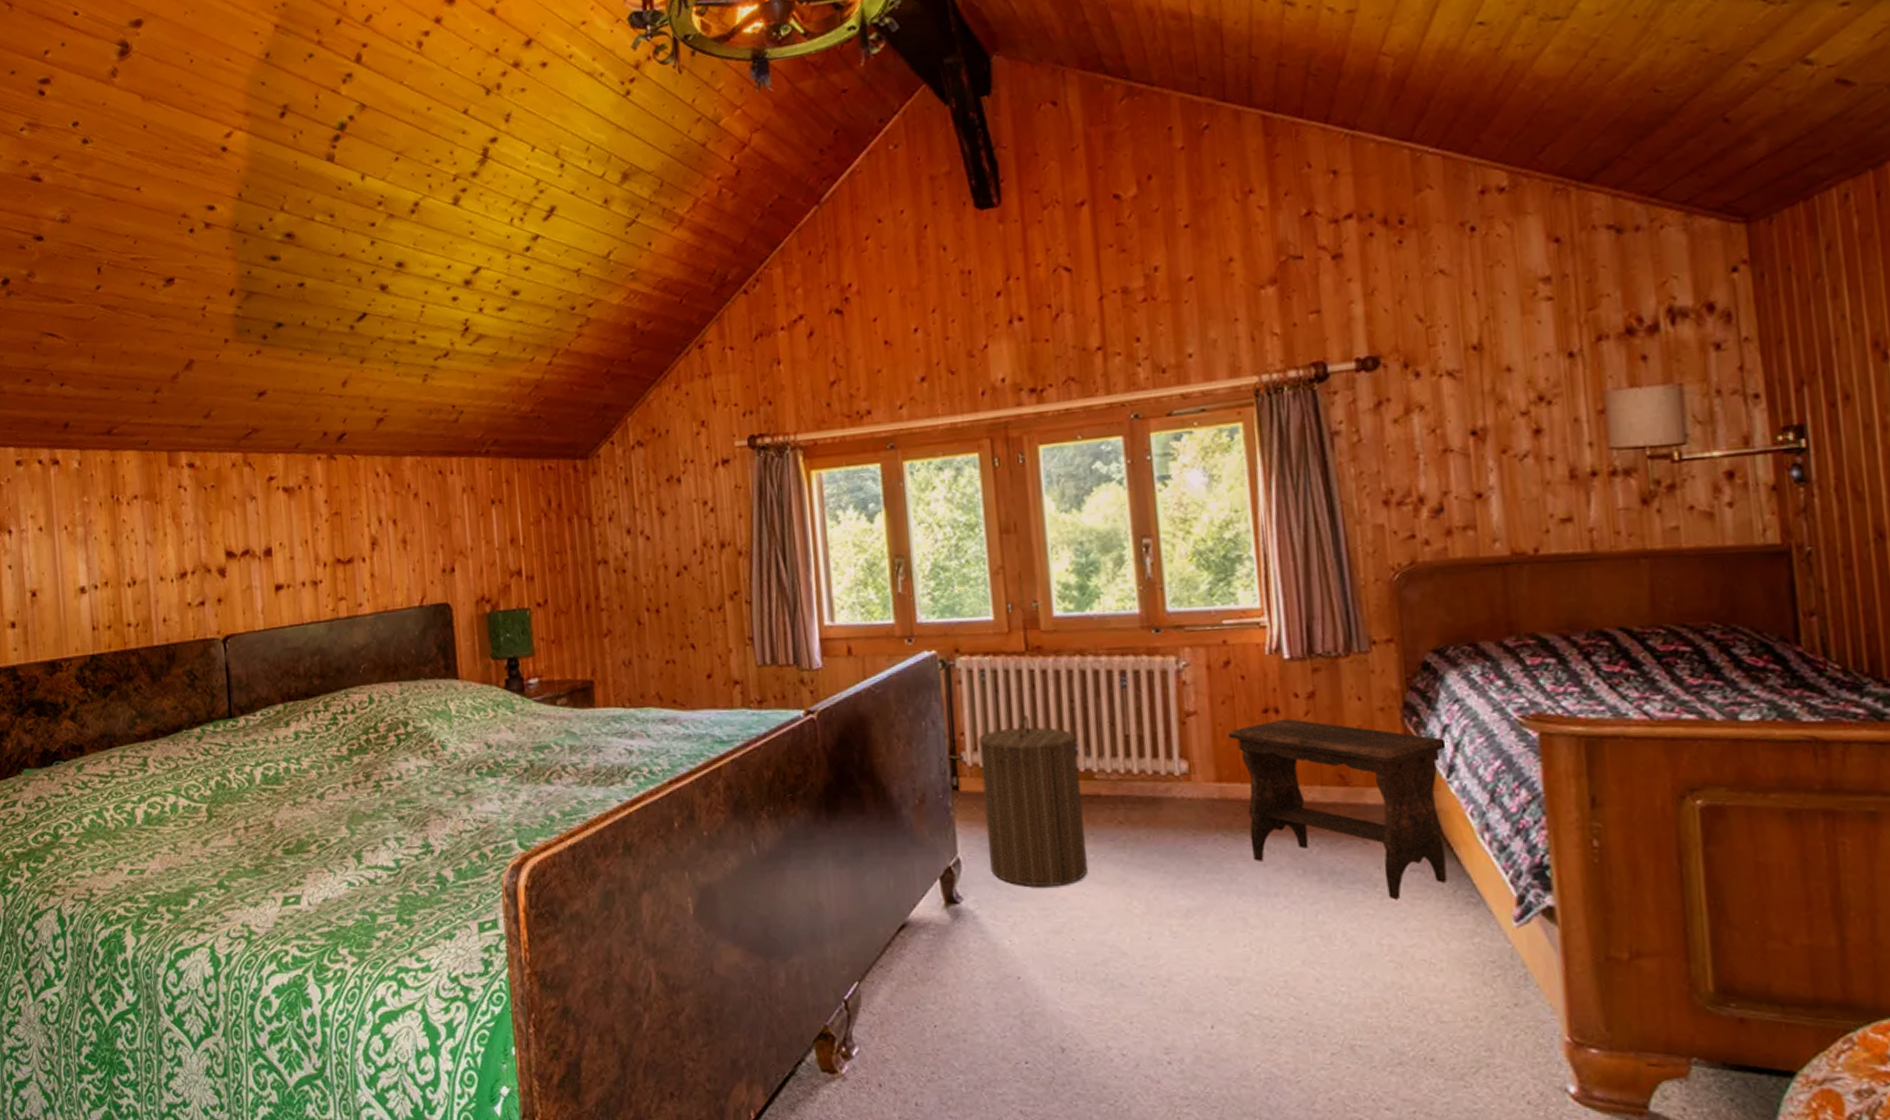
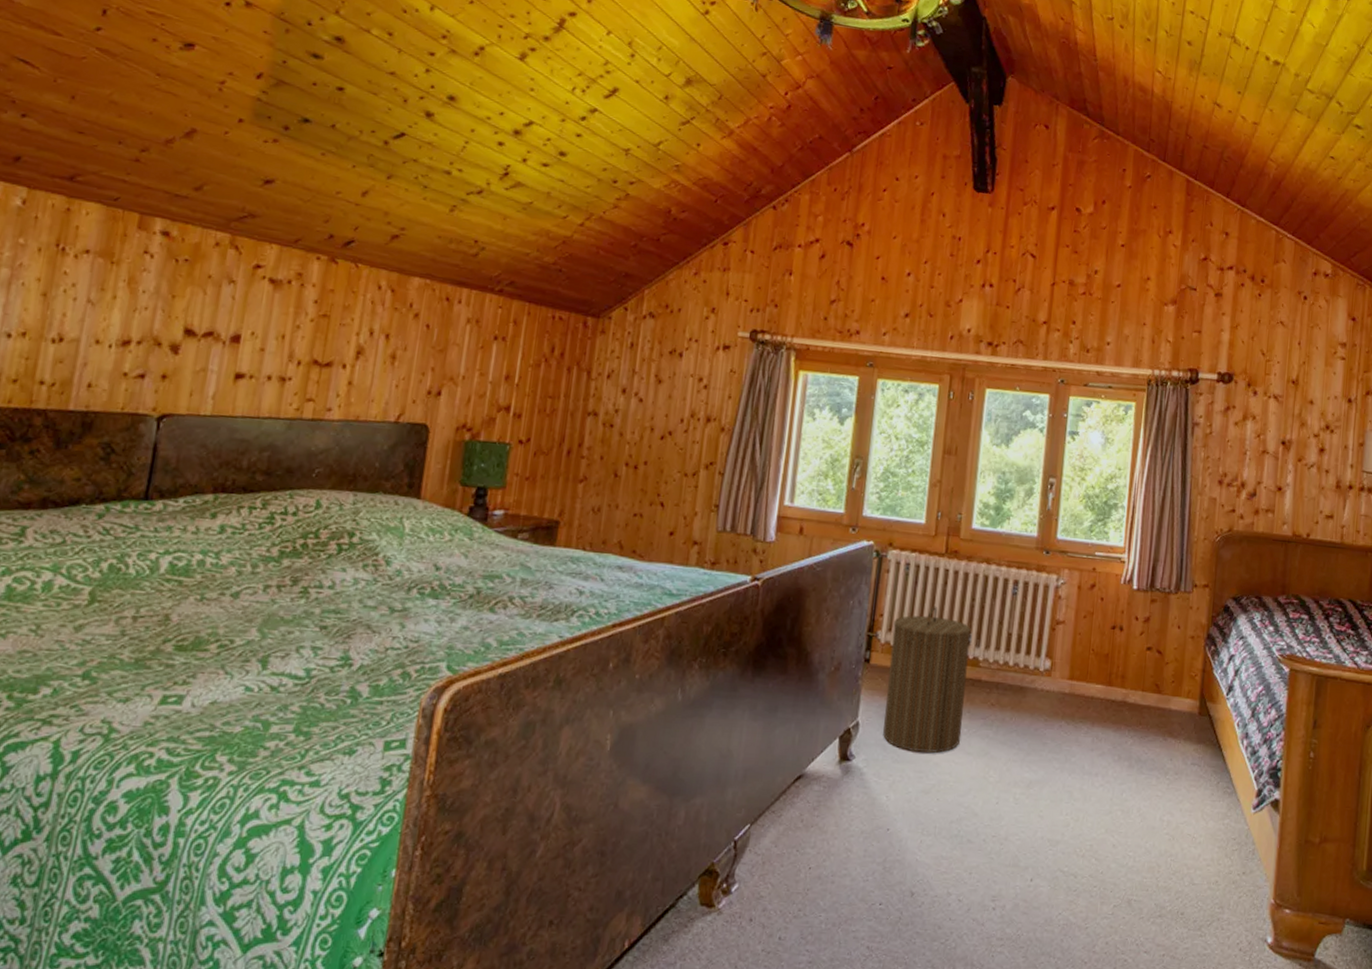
footstool: present [1227,718,1448,899] -> none [1083,635,1231,785]

